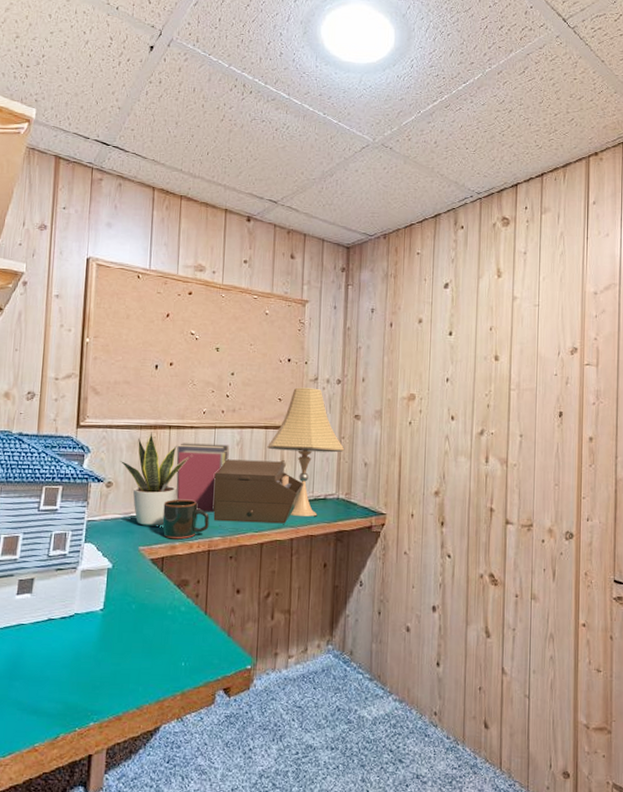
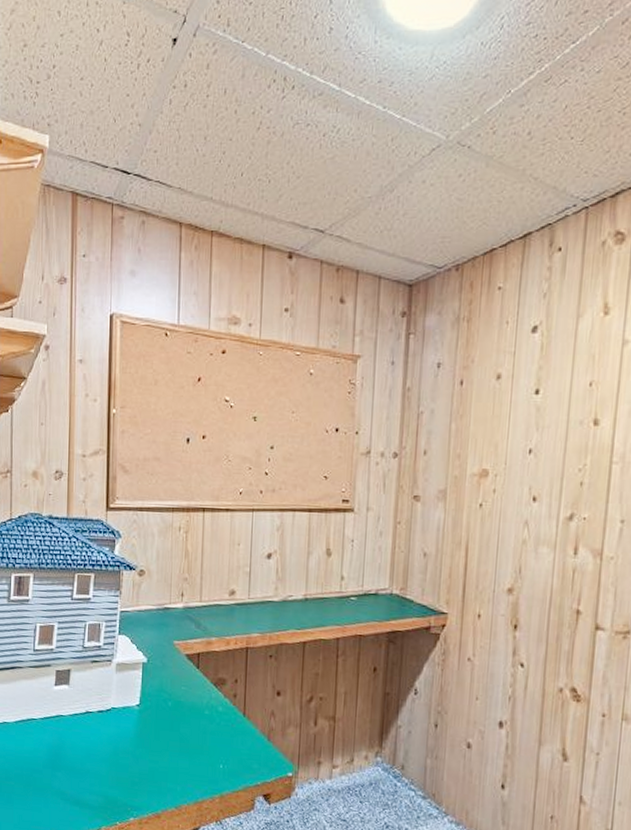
potted plant: present [120,432,192,526] -> none [152,515,228,620]
mug: present [162,499,210,540] -> none [197,590,248,635]
books: present [176,443,230,513] -> none [211,527,269,606]
sewing box: present [213,459,304,524] -> none [251,547,353,621]
desk lamp: present [267,387,345,517] -> none [311,462,401,614]

